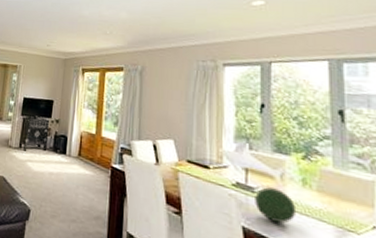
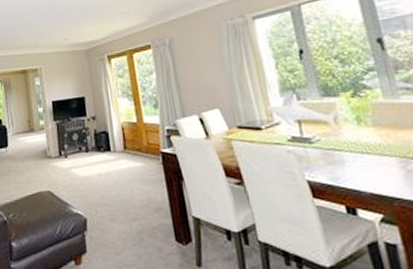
decorative orb: present [255,187,297,223] -> none [313,133,358,168]

